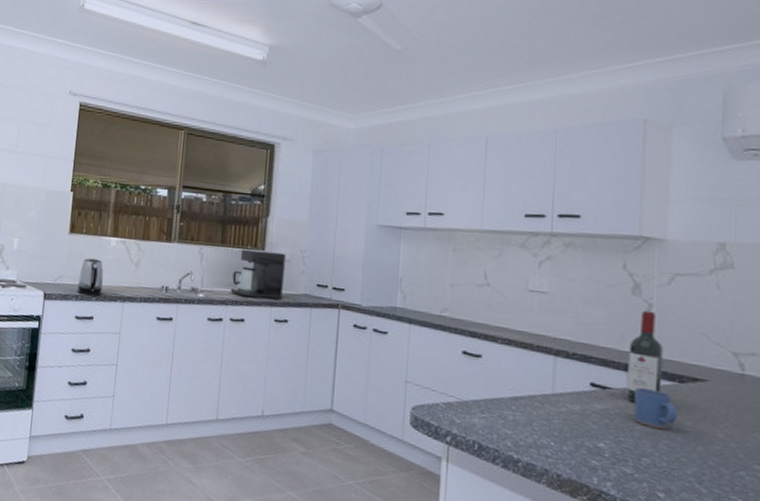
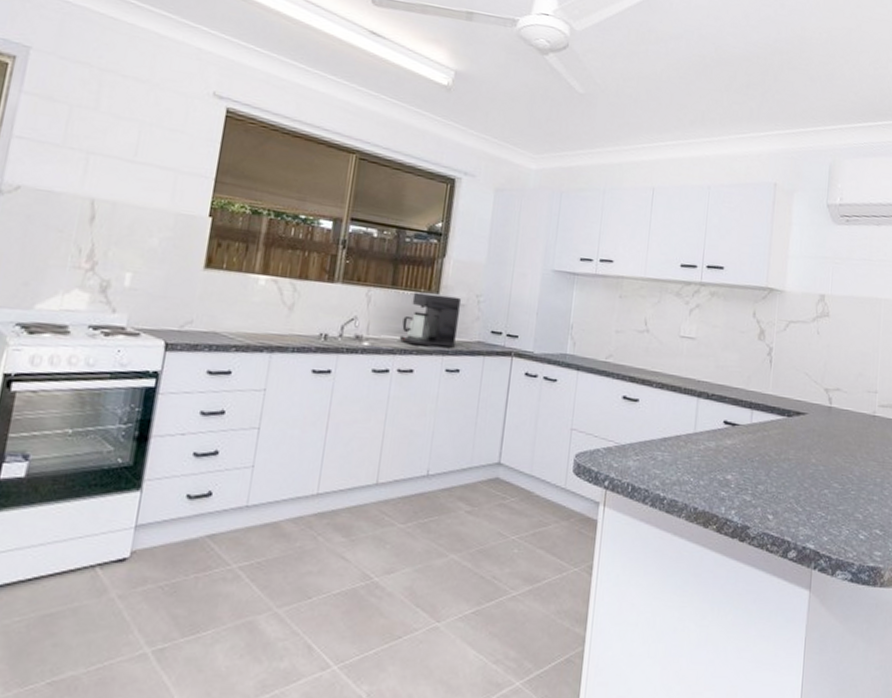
kettle: present [77,257,104,297] -> none [211,299,248,347]
wine bottle: present [625,310,664,402] -> none [749,353,779,436]
mug: present [634,387,677,429] -> none [754,423,785,458]

